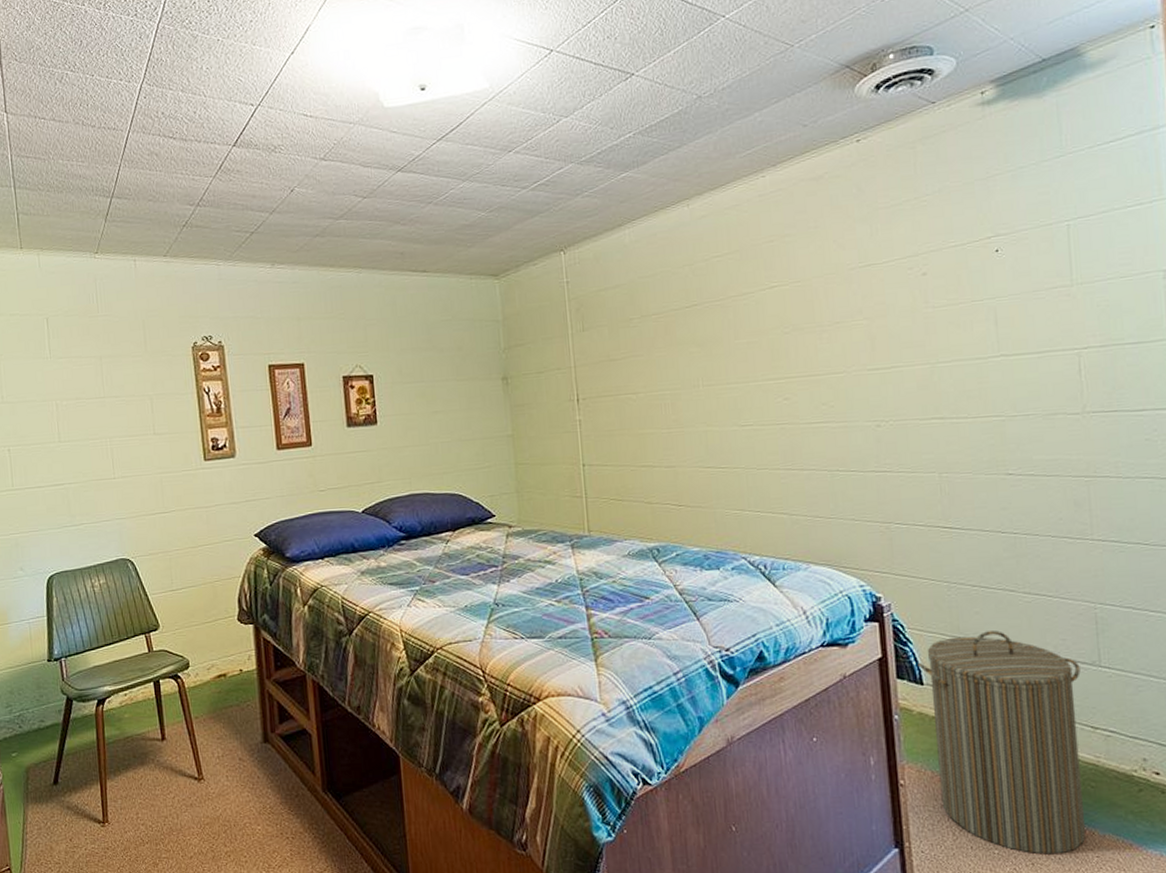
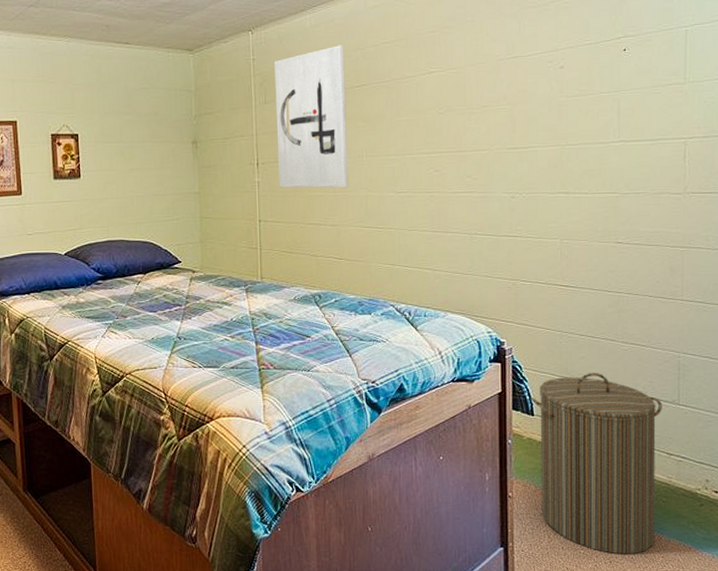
wall art: none [591,261,685,426] -> present [274,45,349,188]

